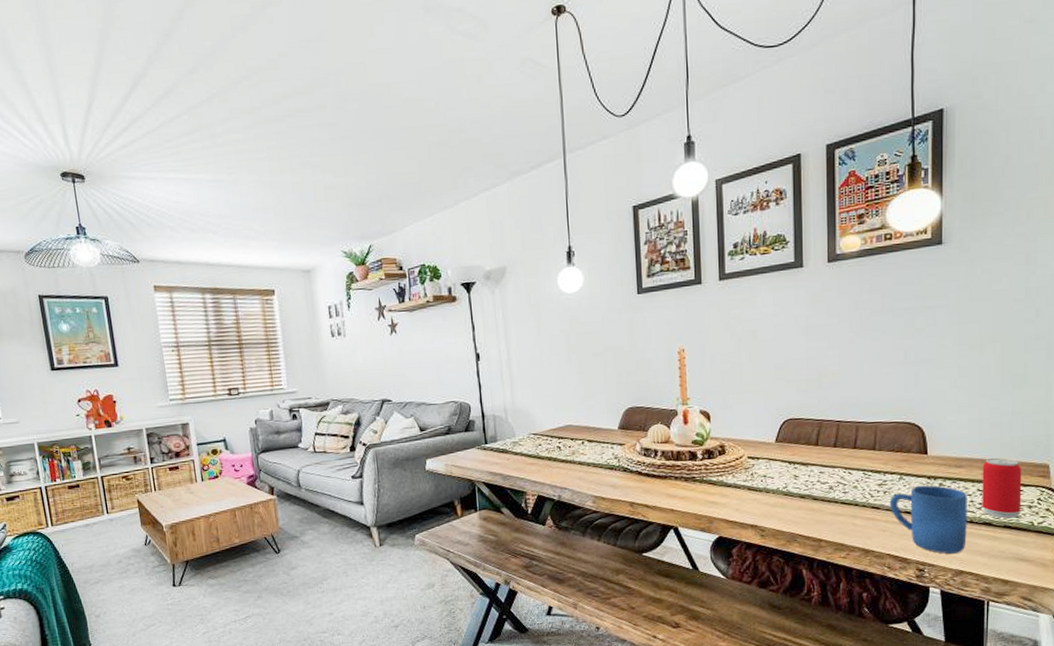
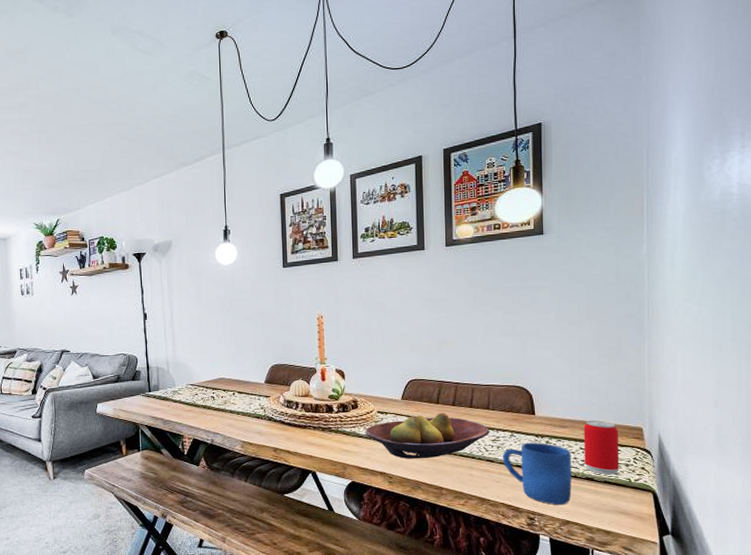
fruit bowl: none [734,455,876,510] -> present [365,412,490,459]

